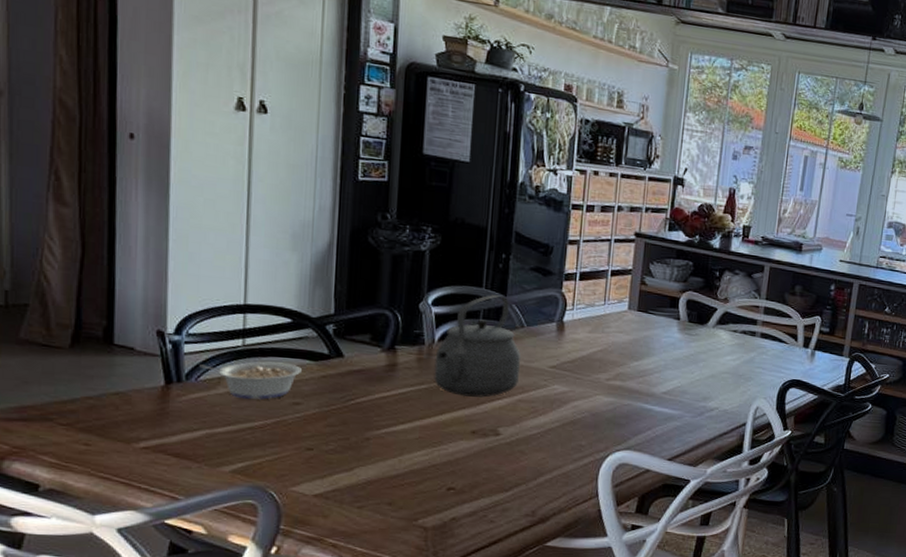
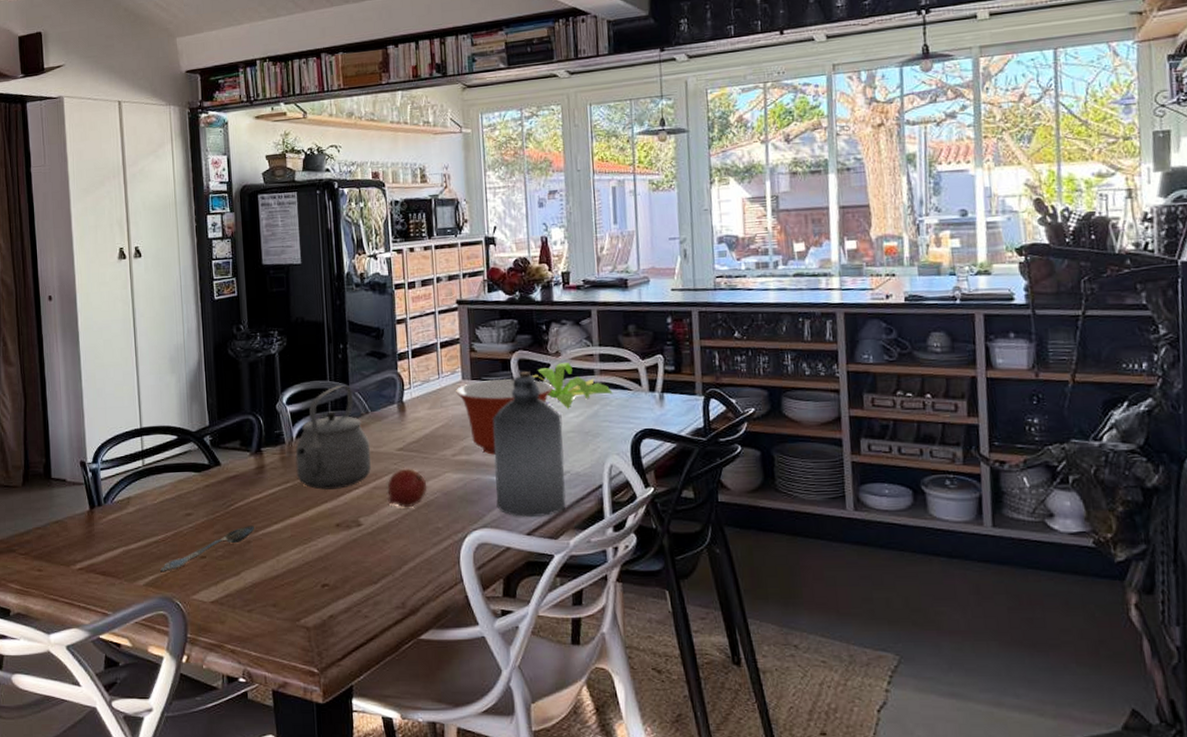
legume: present [199,361,302,400] -> none [113,477,189,516]
spoon: none [253,422,378,460] -> present [160,525,256,571]
fruit: none [532,385,576,424] -> present [387,468,428,508]
mixing bowl: none [620,314,716,384] -> present [456,378,553,455]
bottle: none [643,311,720,445] -> present [492,371,566,517]
plant: none [698,309,771,352] -> present [532,362,613,409]

